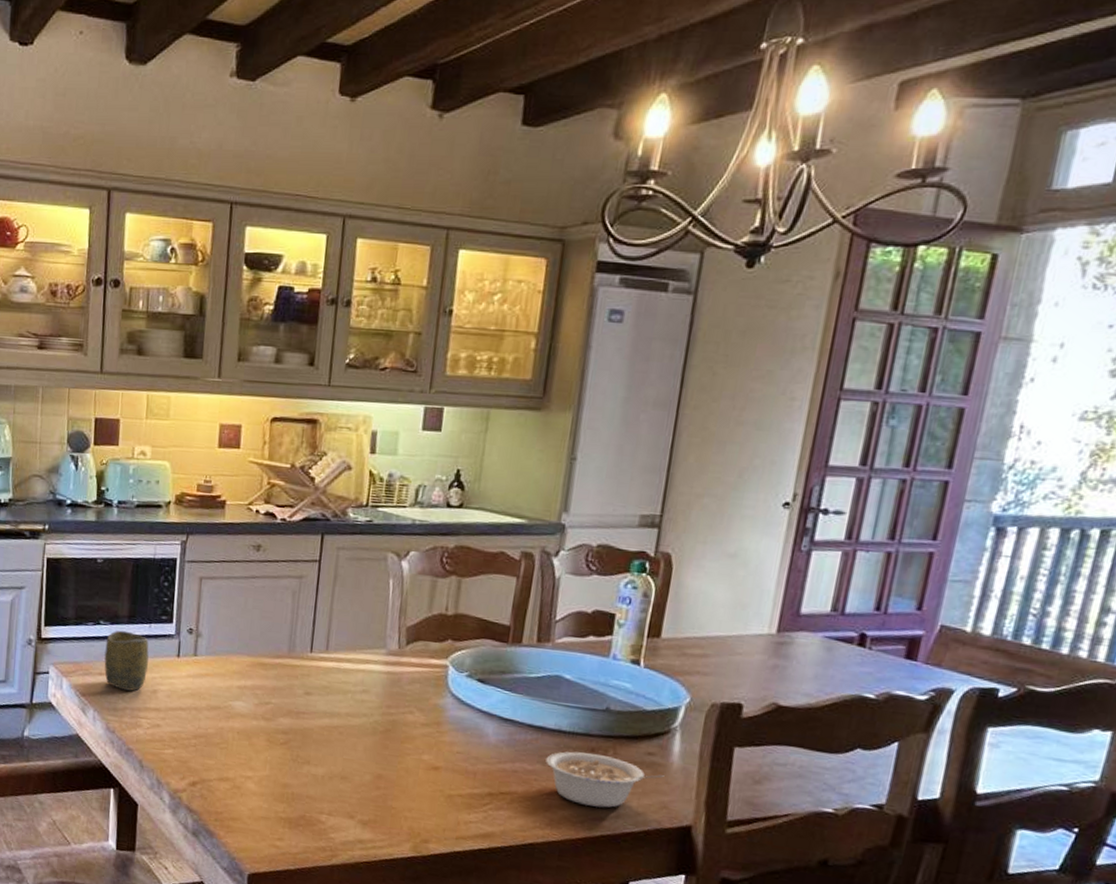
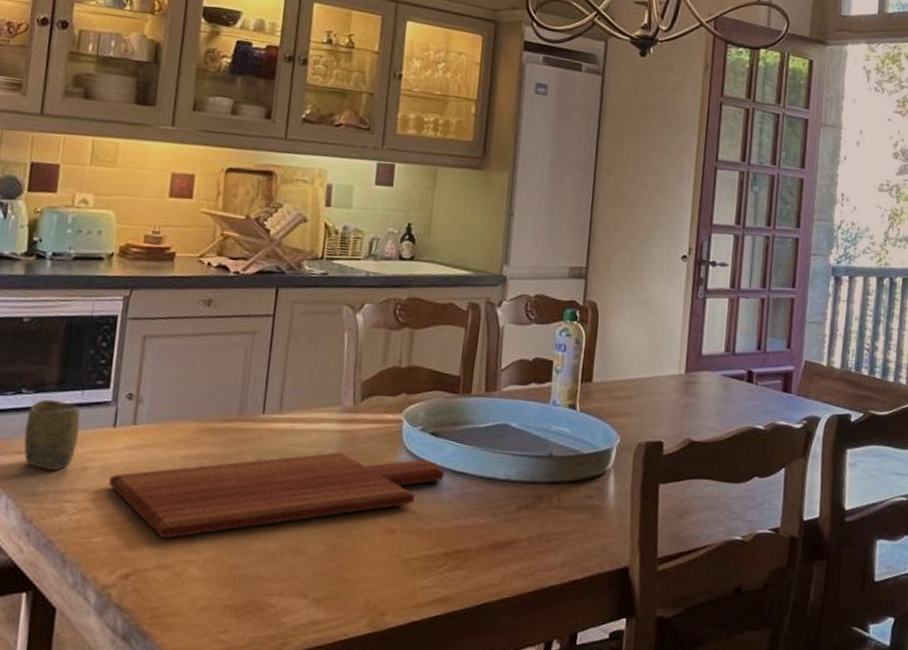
cutting board: none [176,691,490,756] -> present [109,451,444,538]
legume: present [546,751,664,808] -> none [497,500,603,557]

